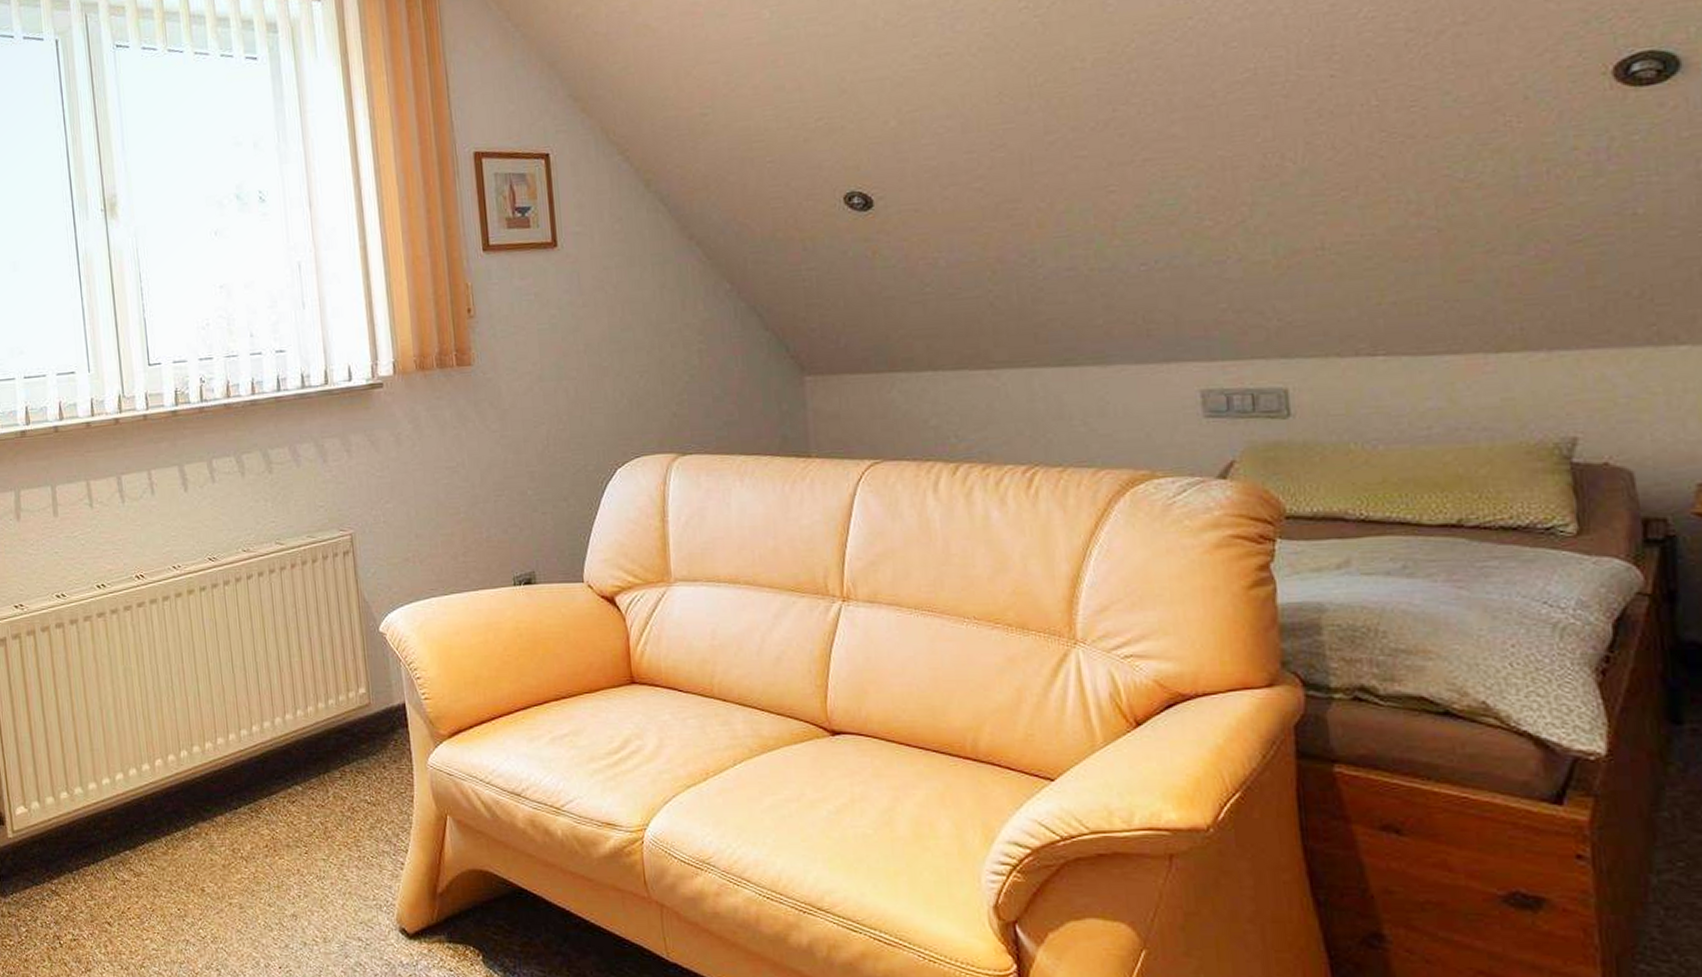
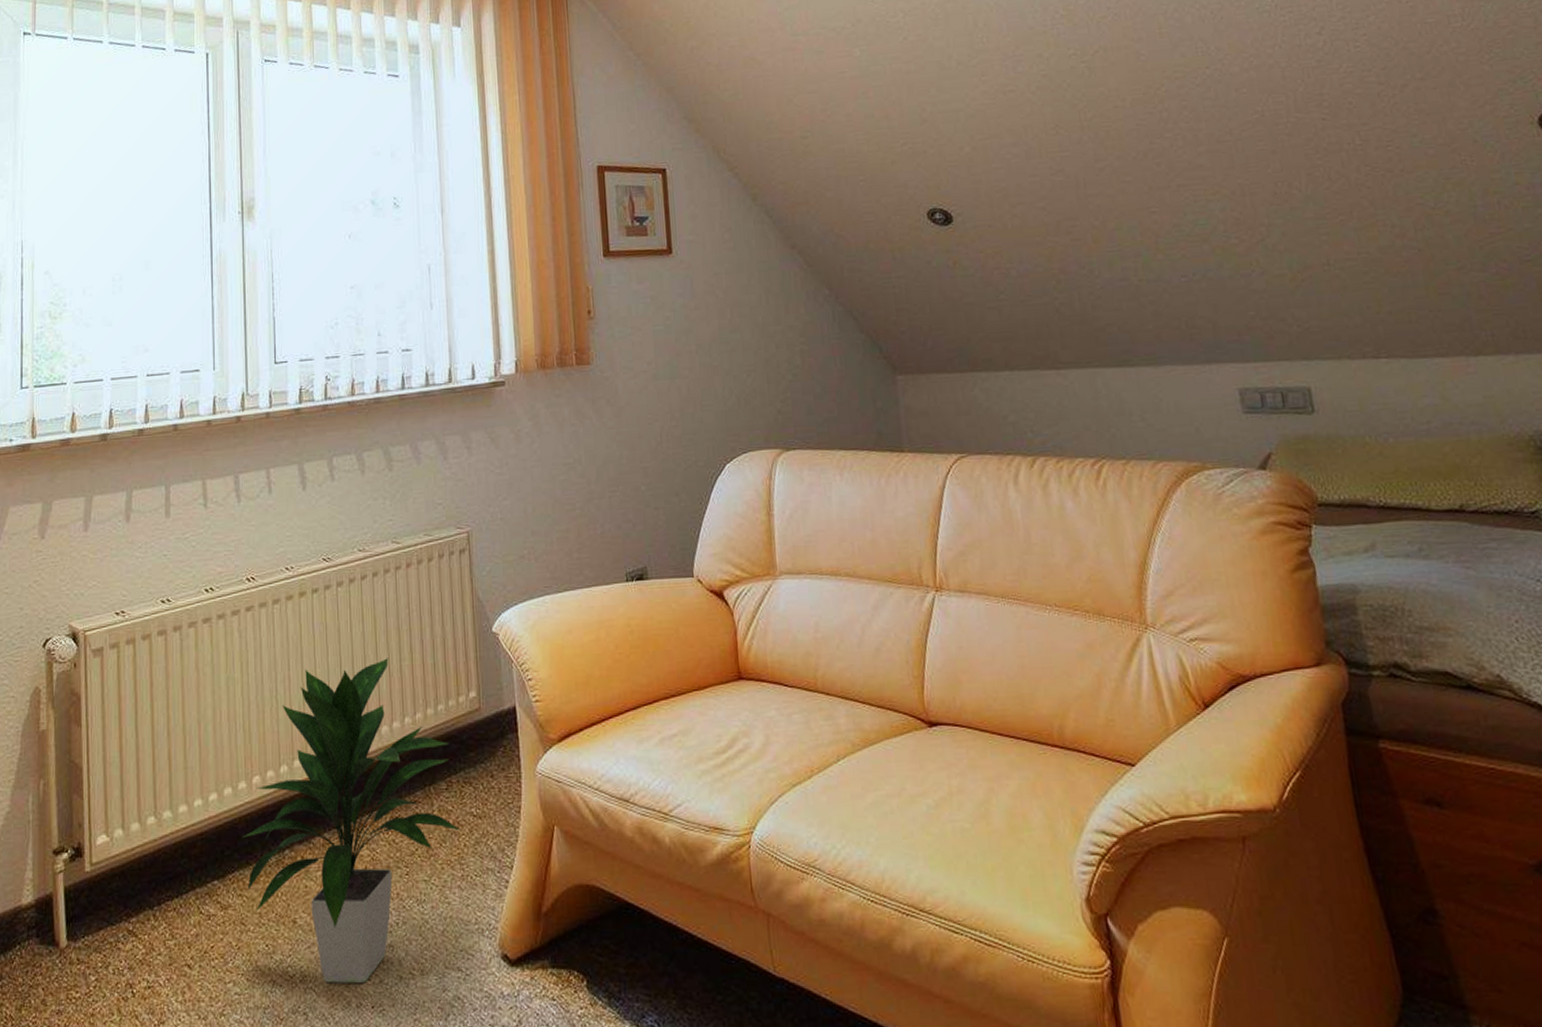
indoor plant: none [149,654,356,946] -> present [243,658,461,983]

